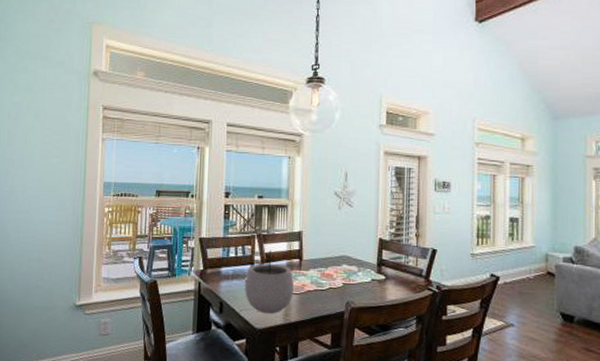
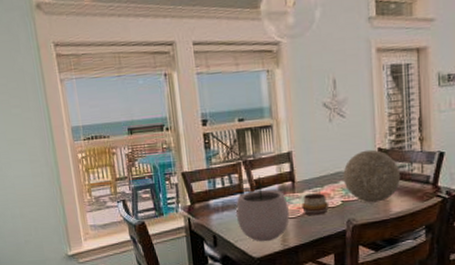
decorative bowl: none [306,273,330,295] -> present [302,193,328,216]
decorative sphere: none [346,239,398,289] -> present [343,149,401,203]

